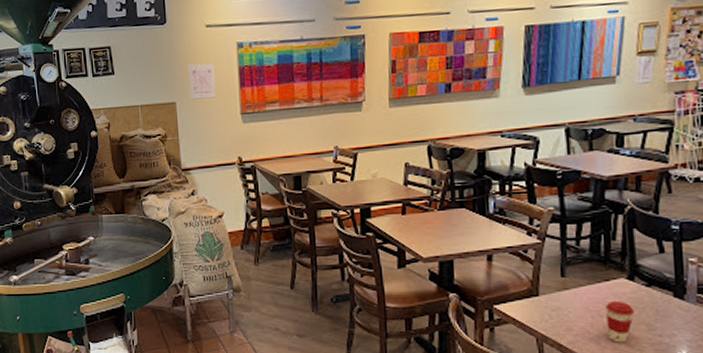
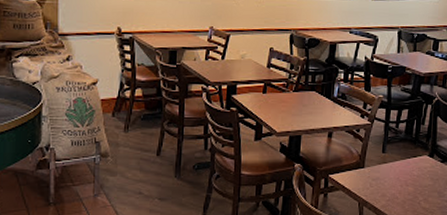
coffee cup: present [606,300,634,343] -> none [410,173,431,207]

